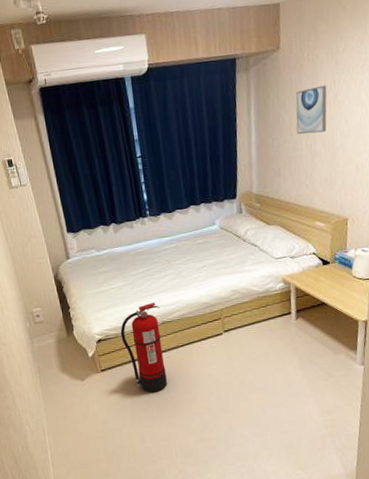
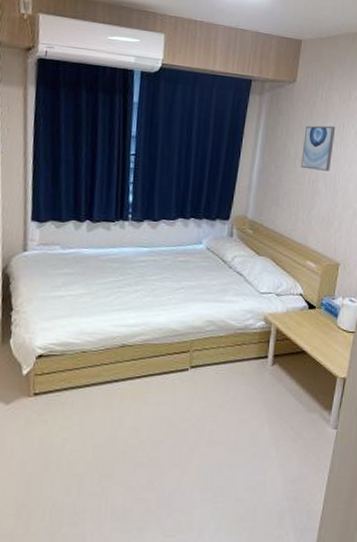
fire extinguisher: present [120,302,167,393] -> none [68,319,122,431]

